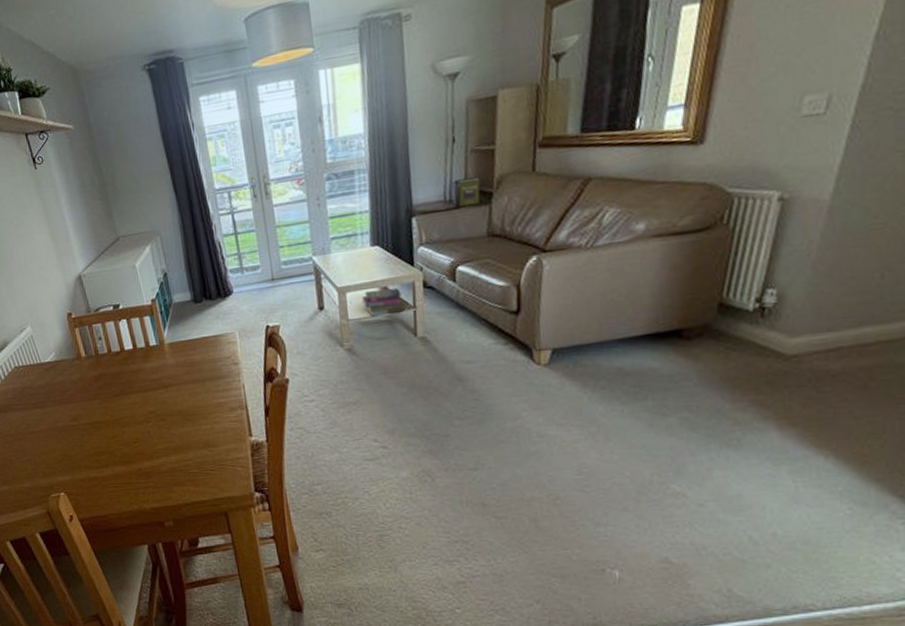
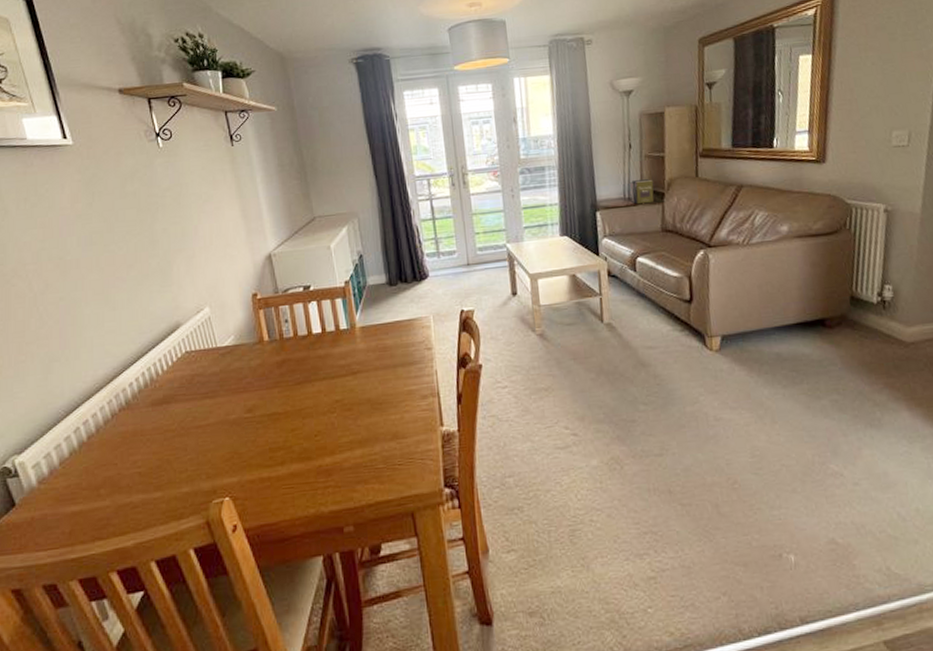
books: present [362,288,403,317] -> none [552,276,590,303]

